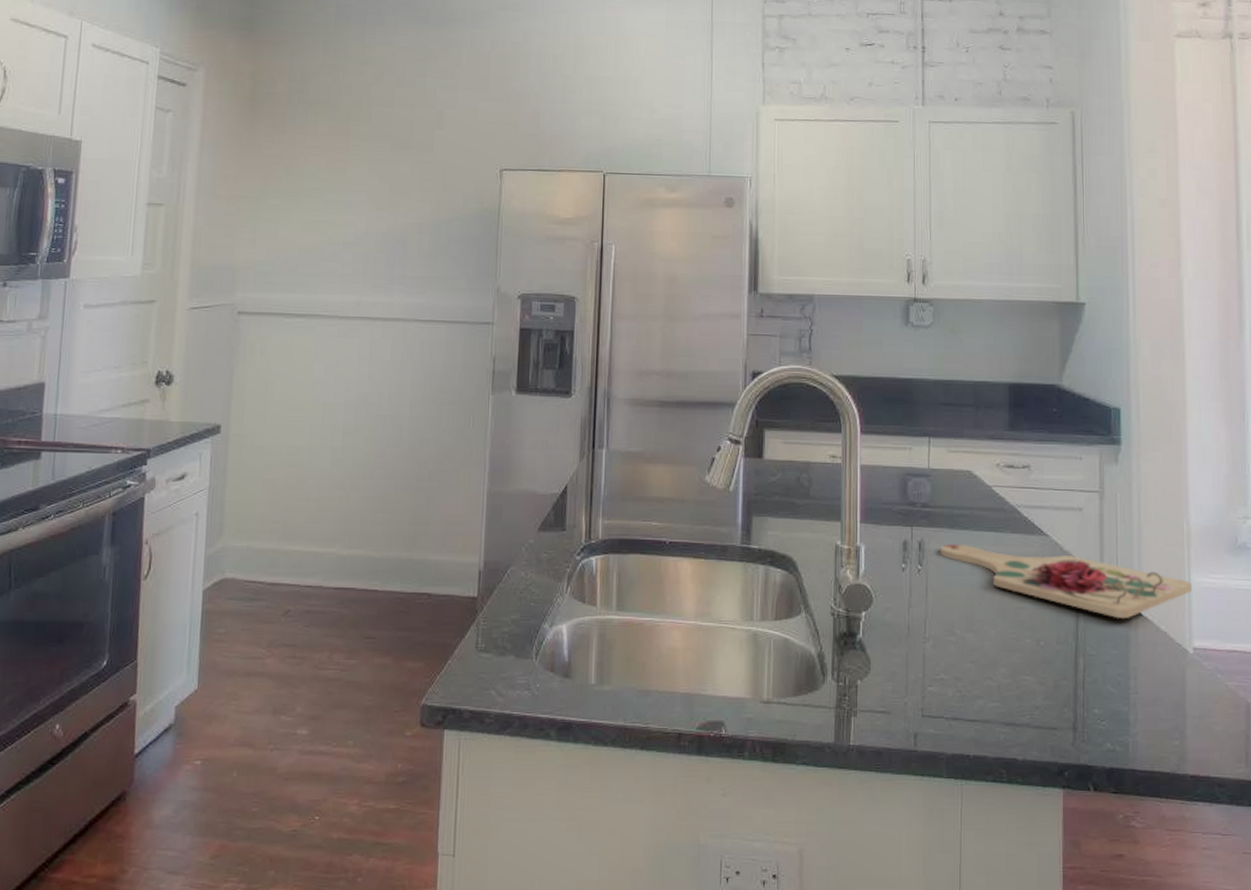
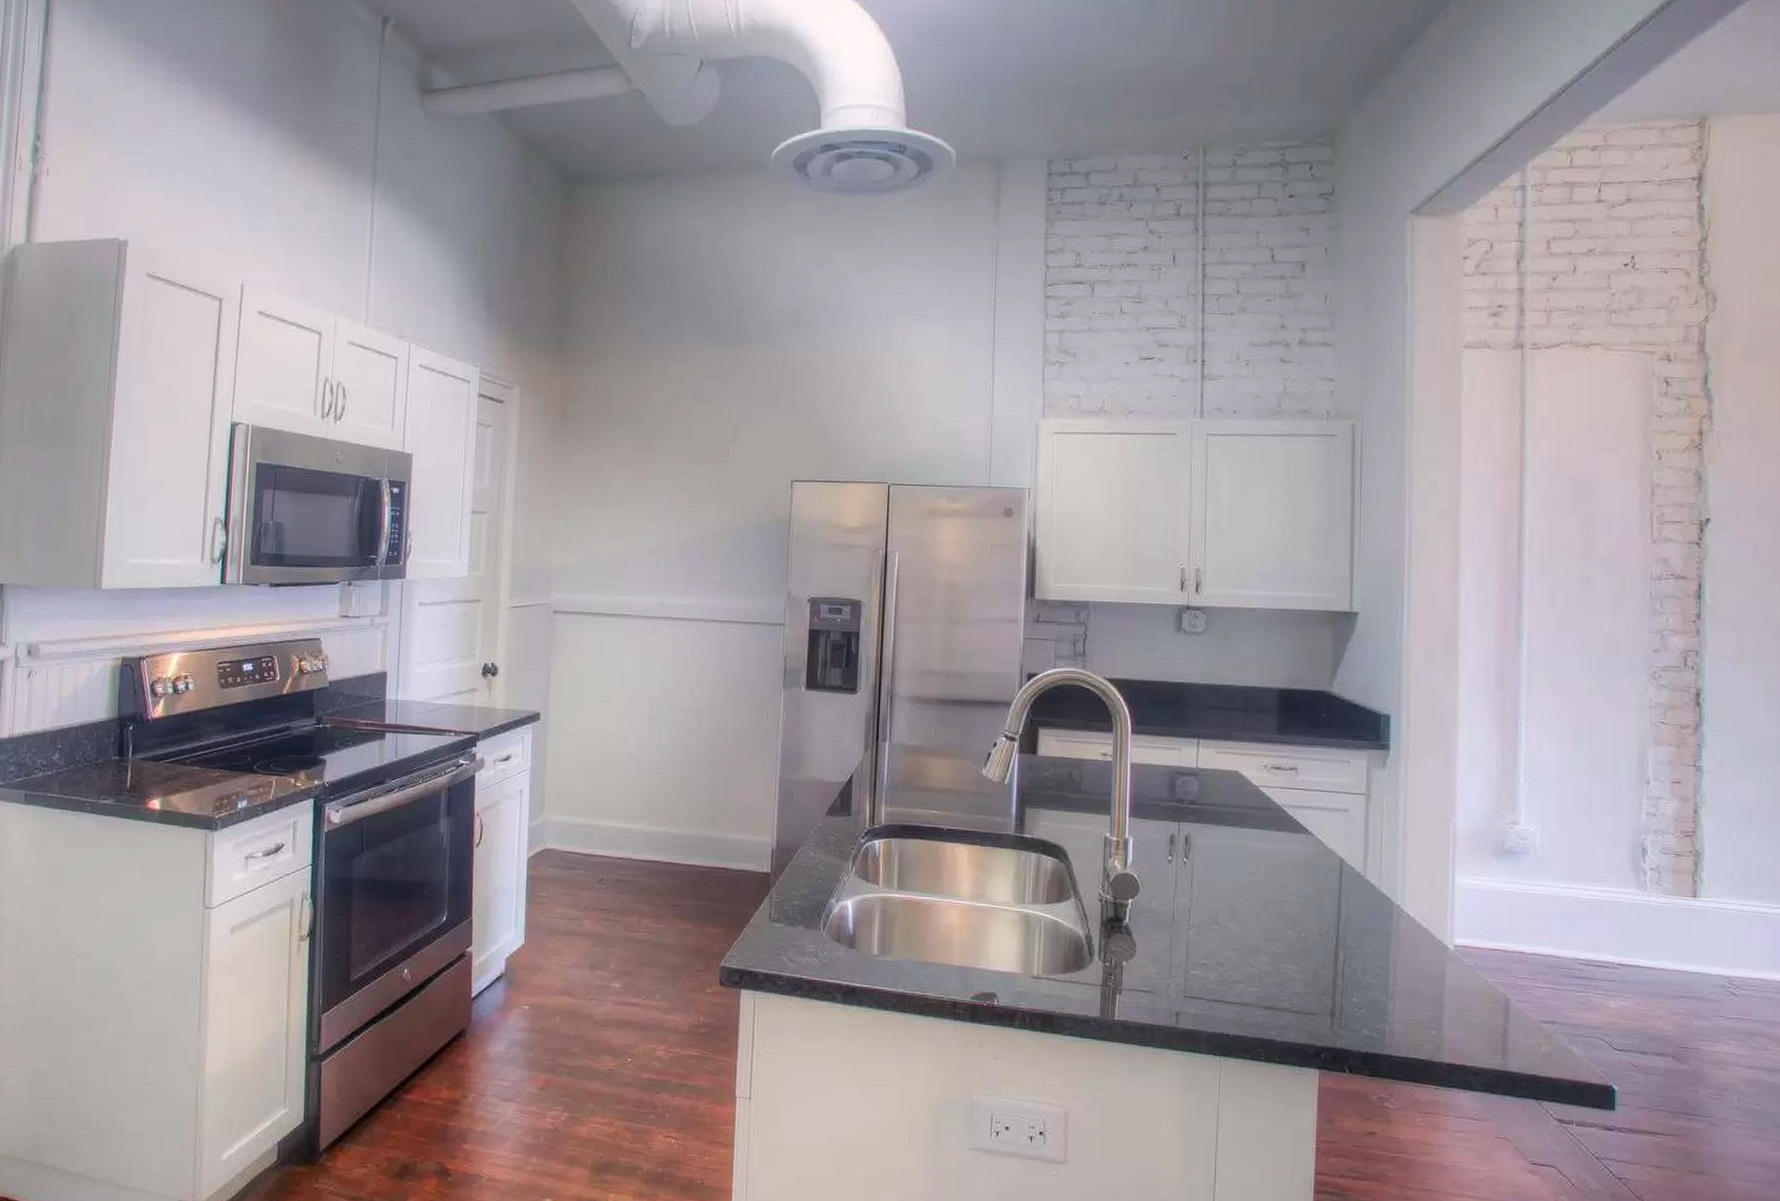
cutting board: present [940,544,1192,619] -> none [1205,839,1455,916]

